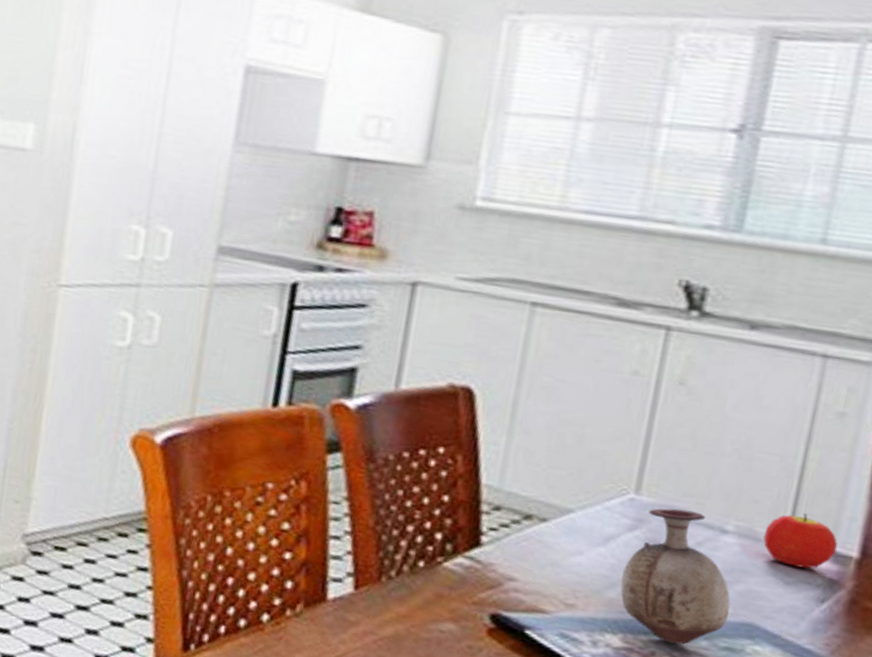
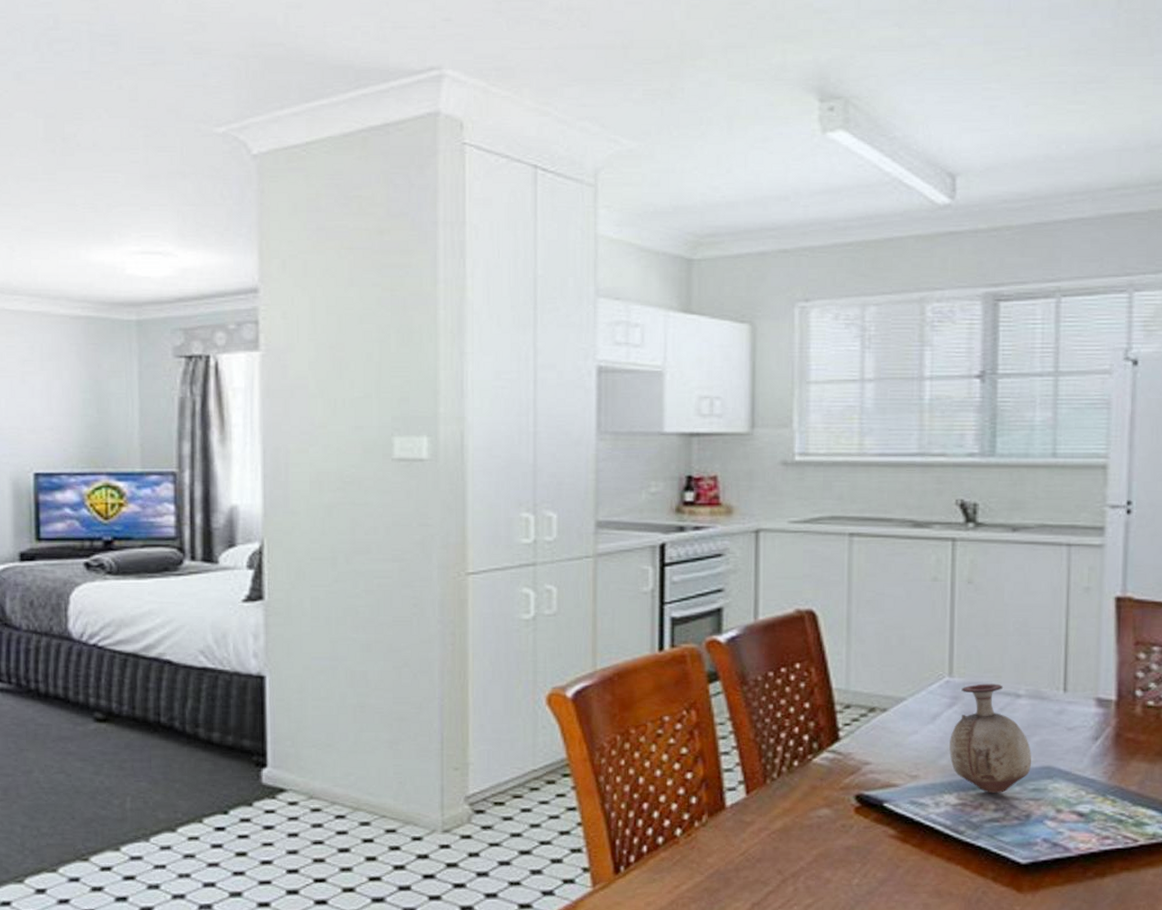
fruit: present [763,513,838,569] -> none [1047,671,1100,715]

